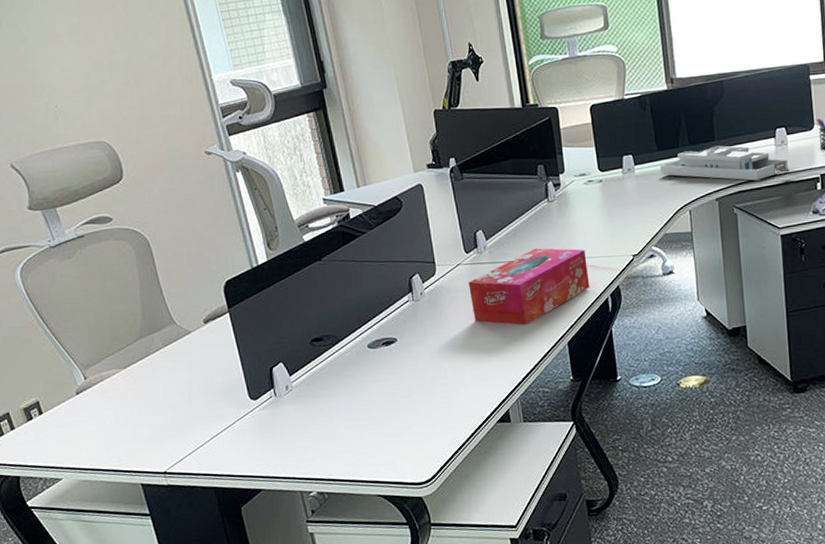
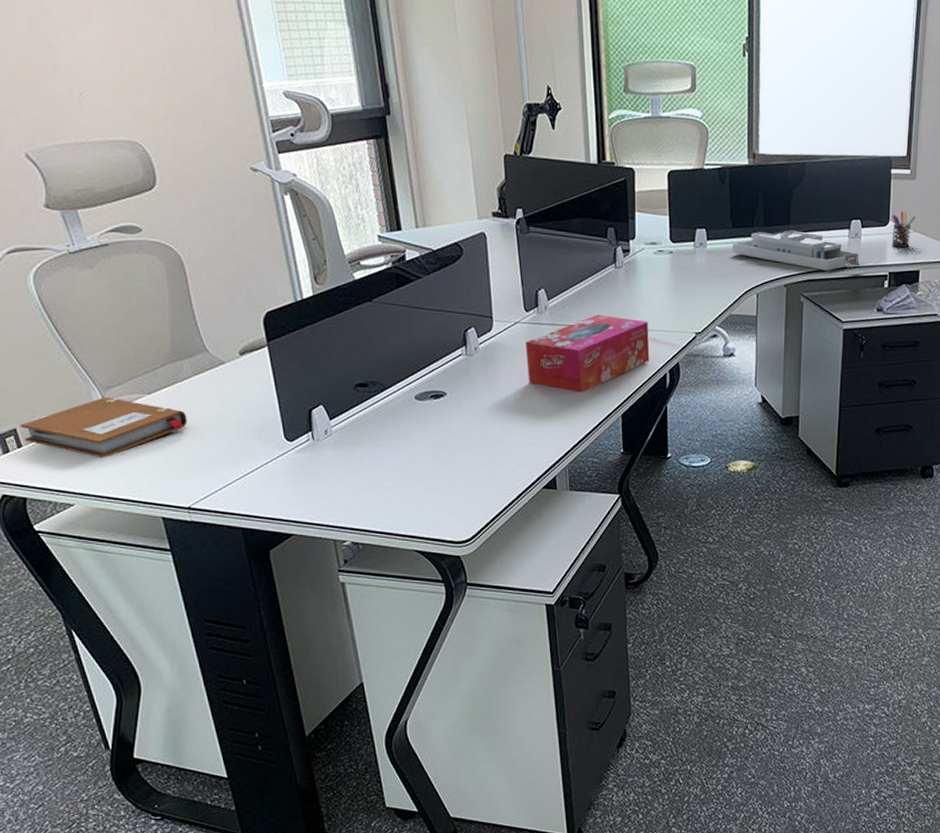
notebook: none [12,375,160,432] -> present [20,397,187,458]

